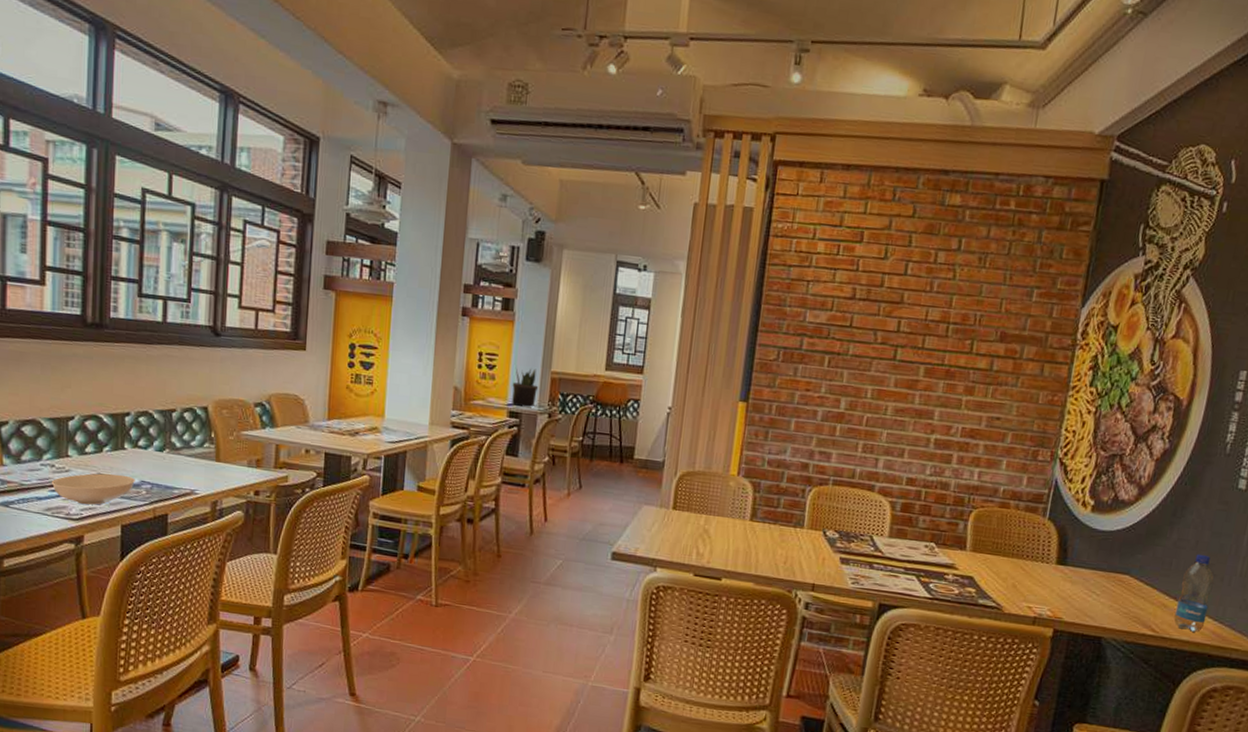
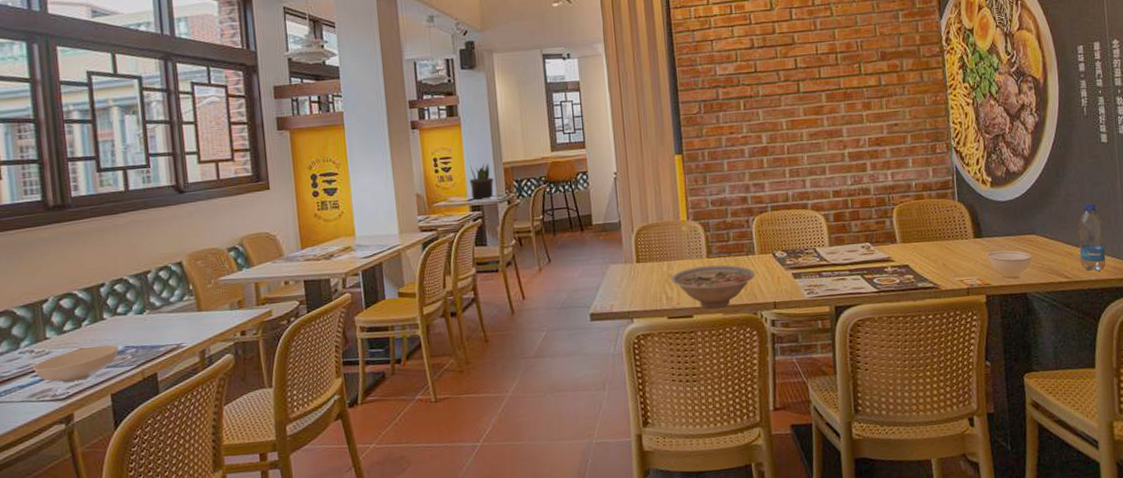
soup bowl: none [706,527,799,577] -> present [671,264,755,309]
bowl: none [1066,583,1120,619] -> present [987,250,1033,279]

